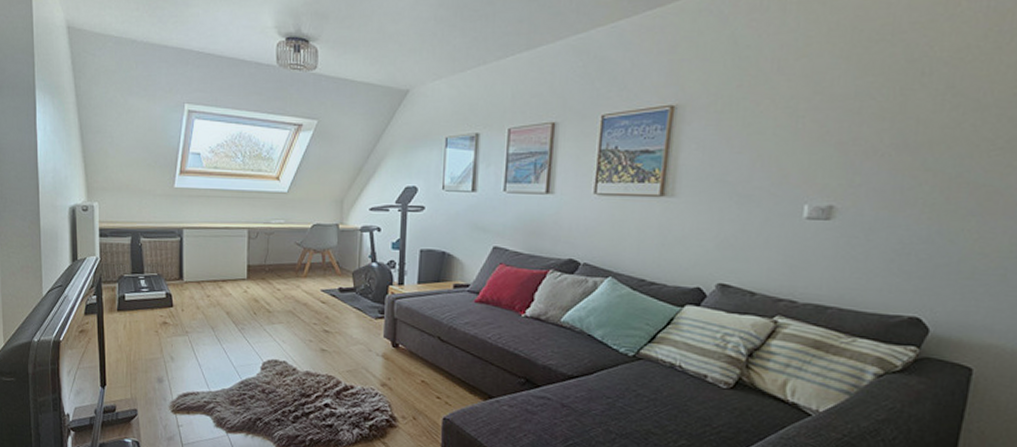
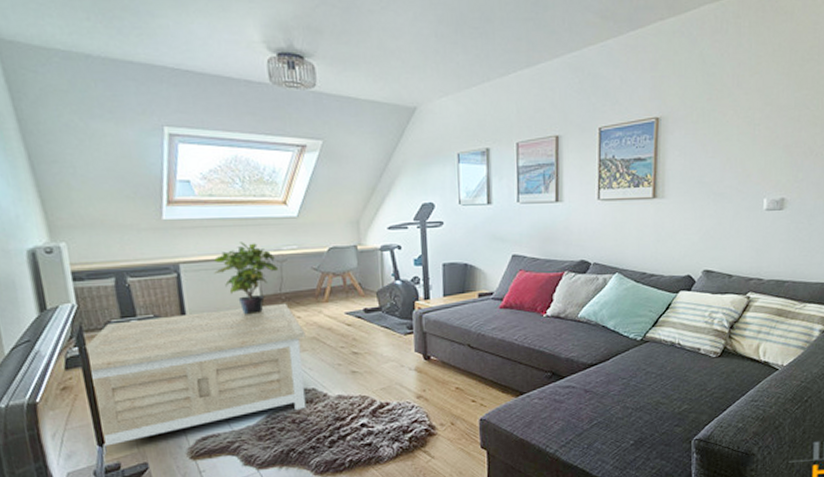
coffee table: none [100,274,283,397] -> present [83,303,307,456]
potted plant: none [211,213,266,283] -> present [214,242,279,315]

